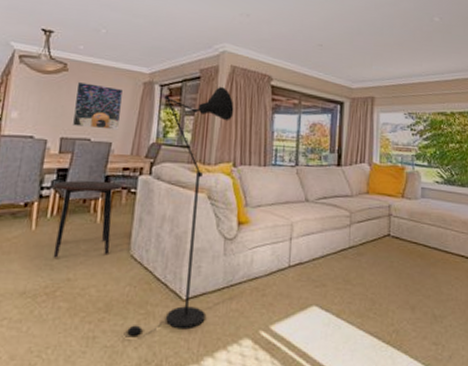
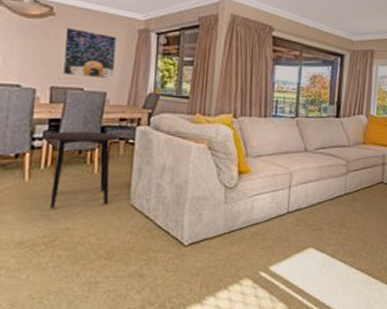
floor lamp: present [124,87,234,338] -> none [126,36,235,282]

